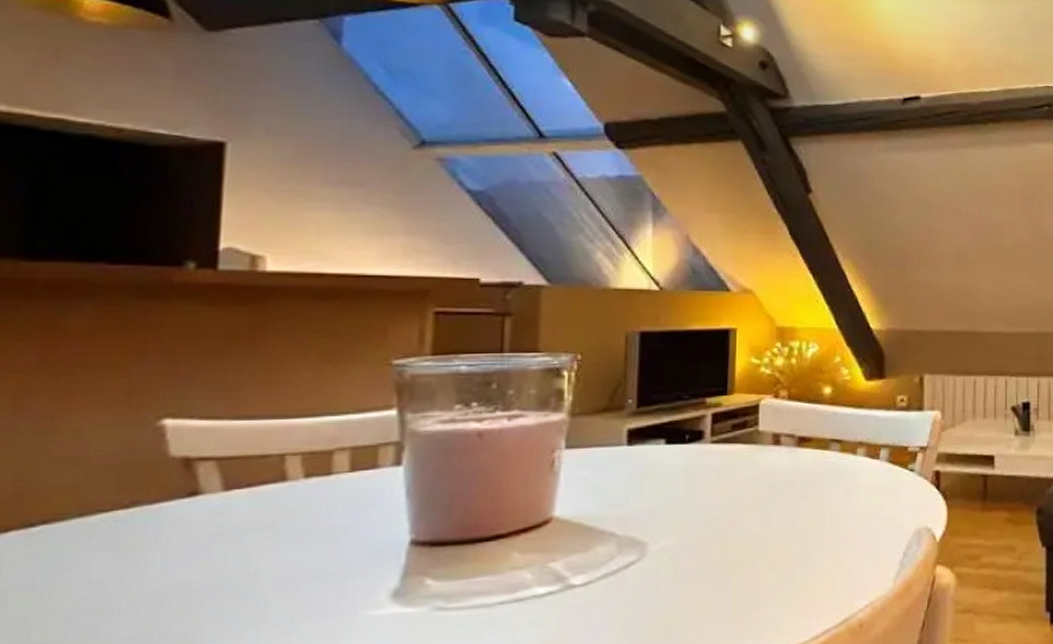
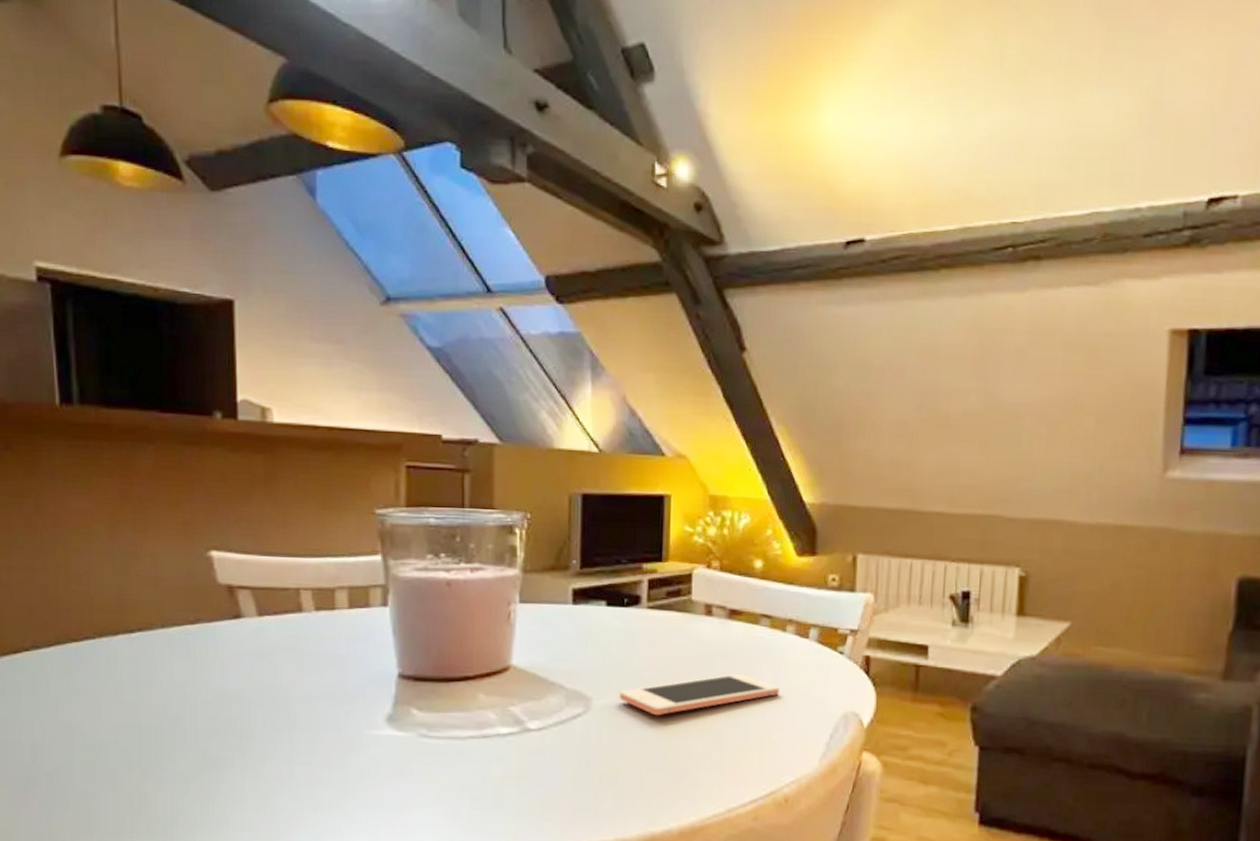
cell phone: none [680,501,851,554] -> present [620,674,779,716]

